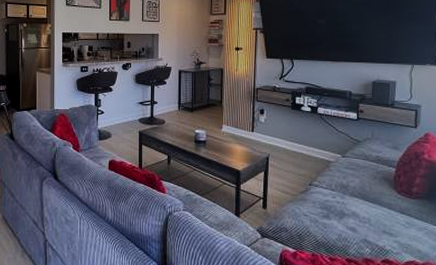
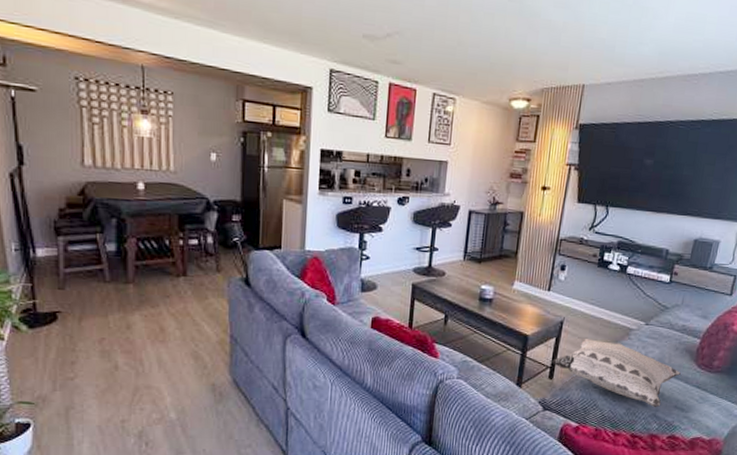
decorative pillow: none [263,172,383,233] -> present [552,339,681,408]

